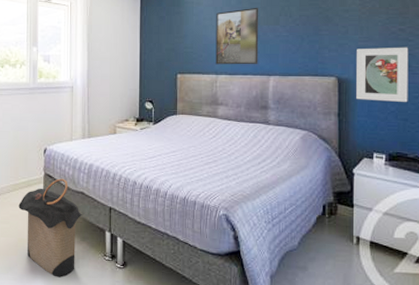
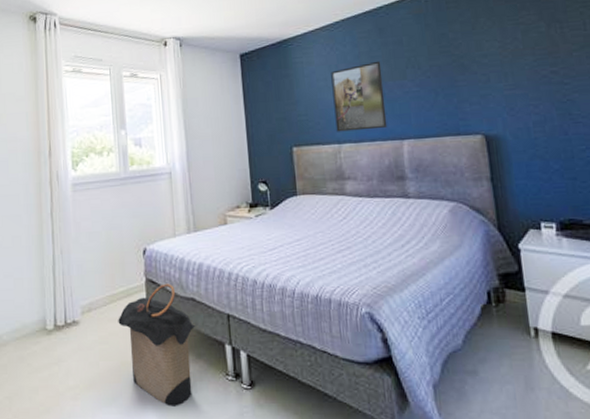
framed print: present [356,47,409,102] -> none [503,91,574,160]

